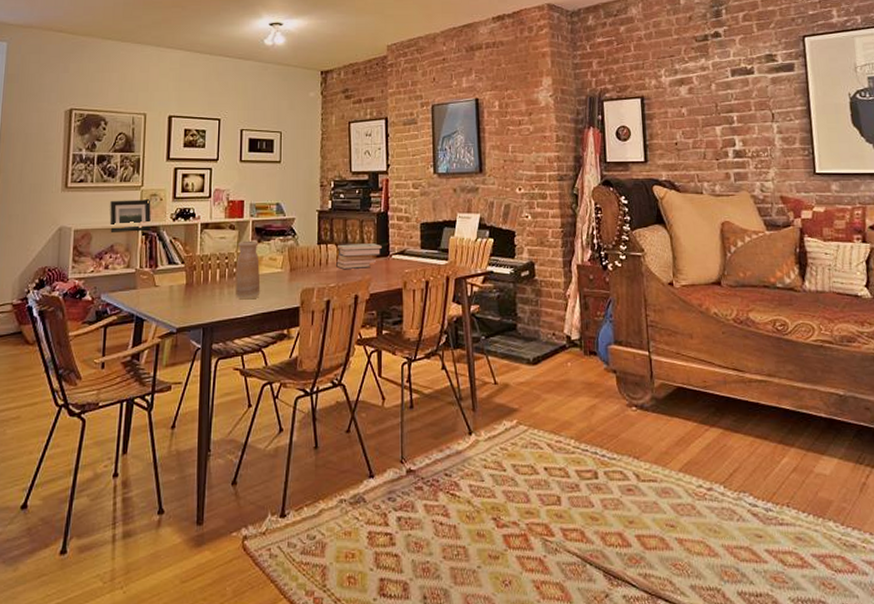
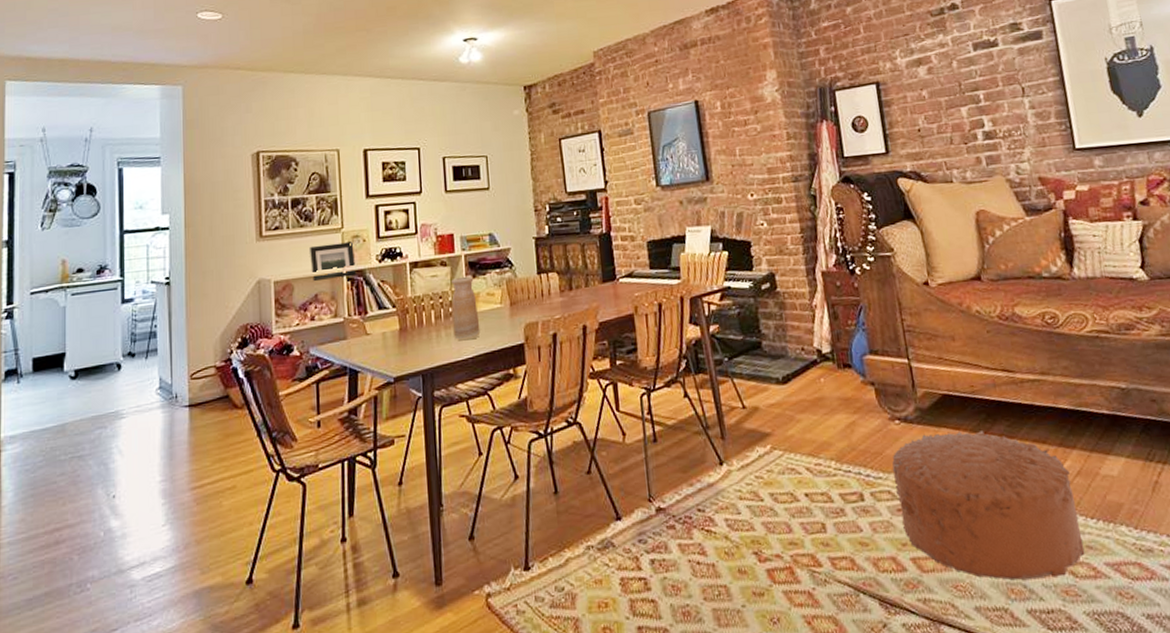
books: present [336,243,382,270] -> none [559,268,607,299]
pouf: none [626,422,795,564] -> present [892,431,1085,581]

